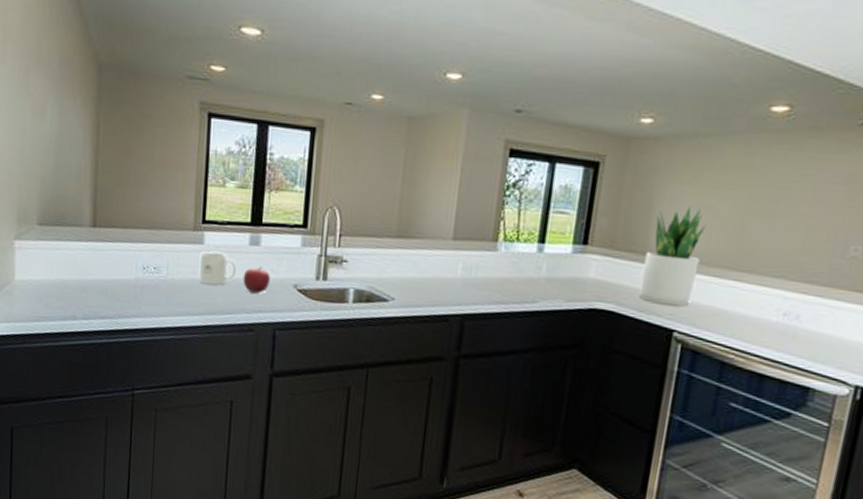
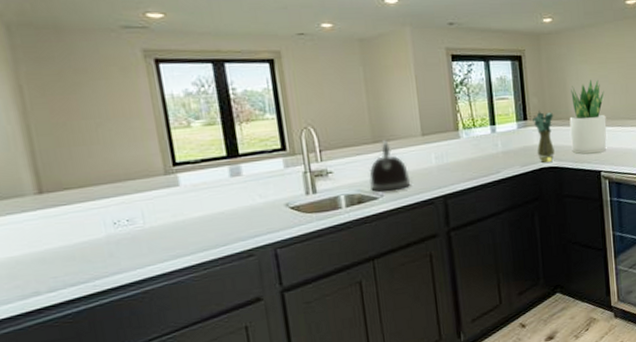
mug: present [199,252,236,286] -> none [178,190,222,224]
fruit: present [242,266,270,294] -> none [230,194,260,221]
kettle: none [382,236,429,298] -> present [369,140,411,192]
vase: none [590,236,626,304] -> present [532,111,555,163]

